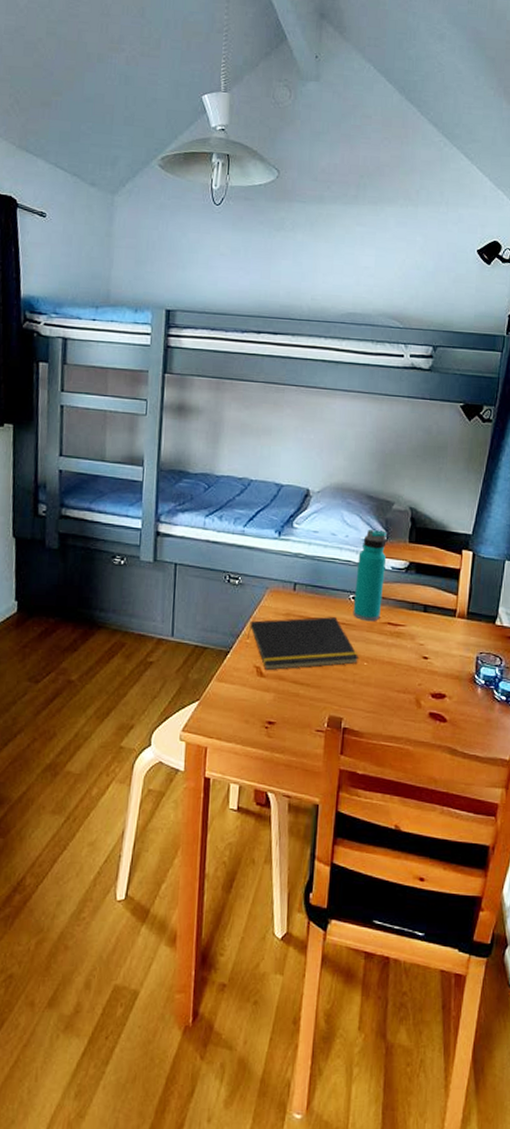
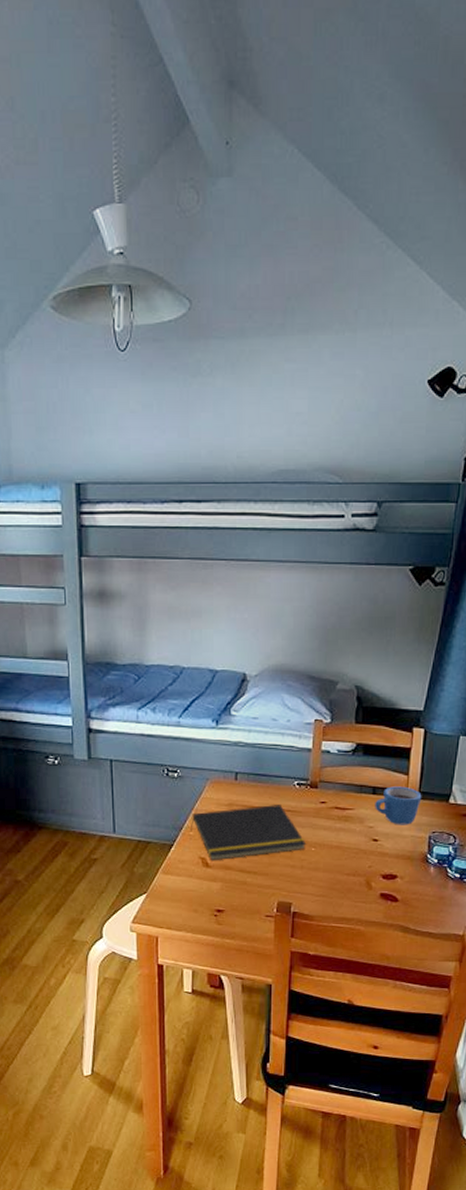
water bottle: present [353,528,387,622] -> none [298,711,332,807]
mug: none [425,605,470,645] -> present [375,786,422,825]

